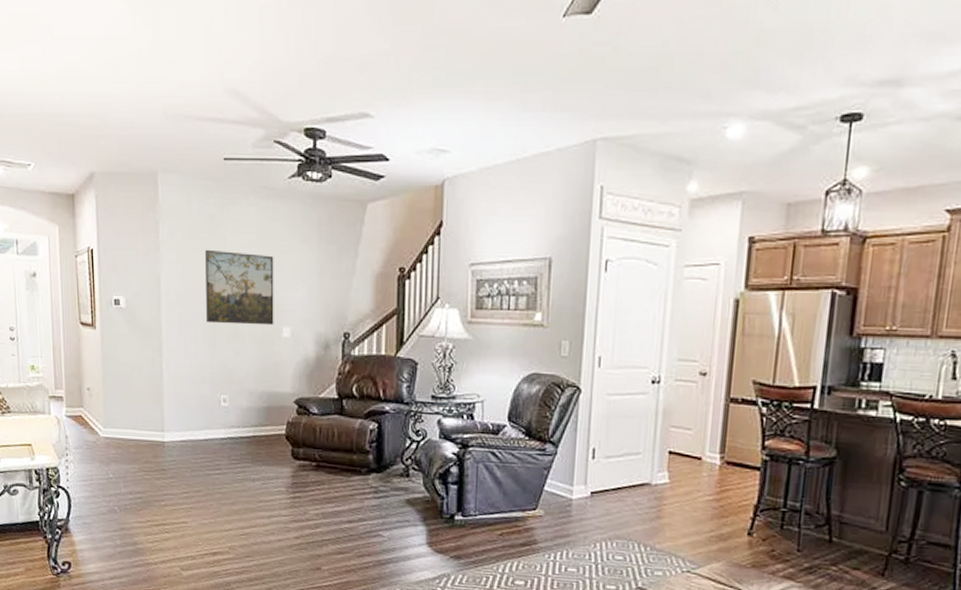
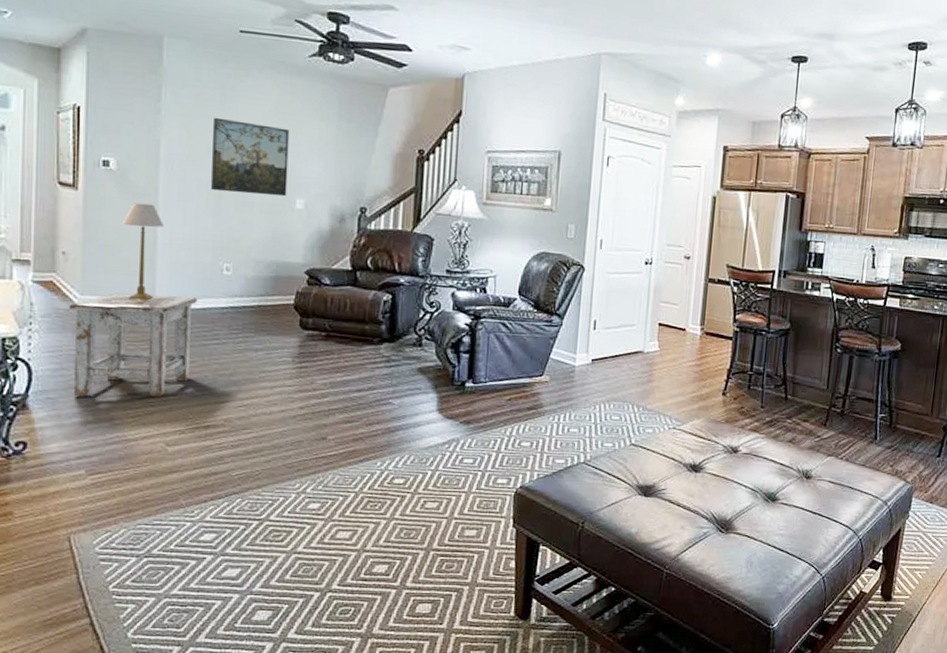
stool: none [95,426,200,524] -> present [68,293,198,398]
table lamp: none [133,339,168,432] -> present [121,203,164,301]

